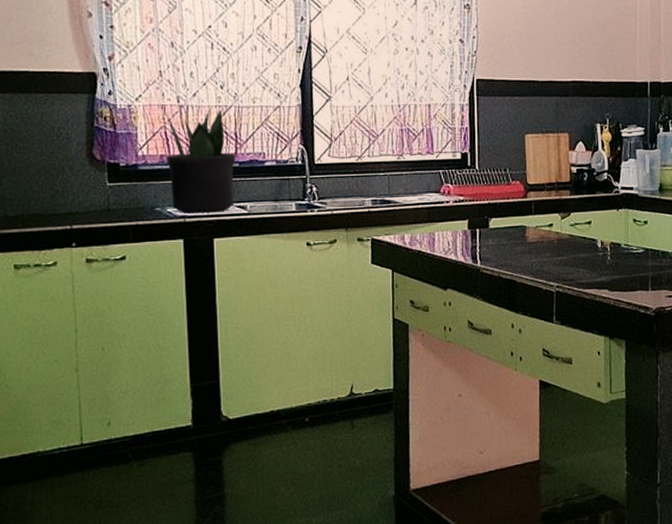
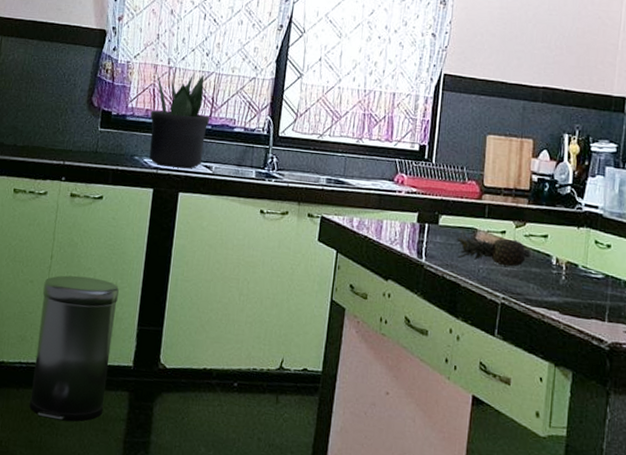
pedal bin: none [72,343,167,499] -> present [29,275,119,422]
fruit: none [508,230,577,257] -> present [456,234,530,267]

